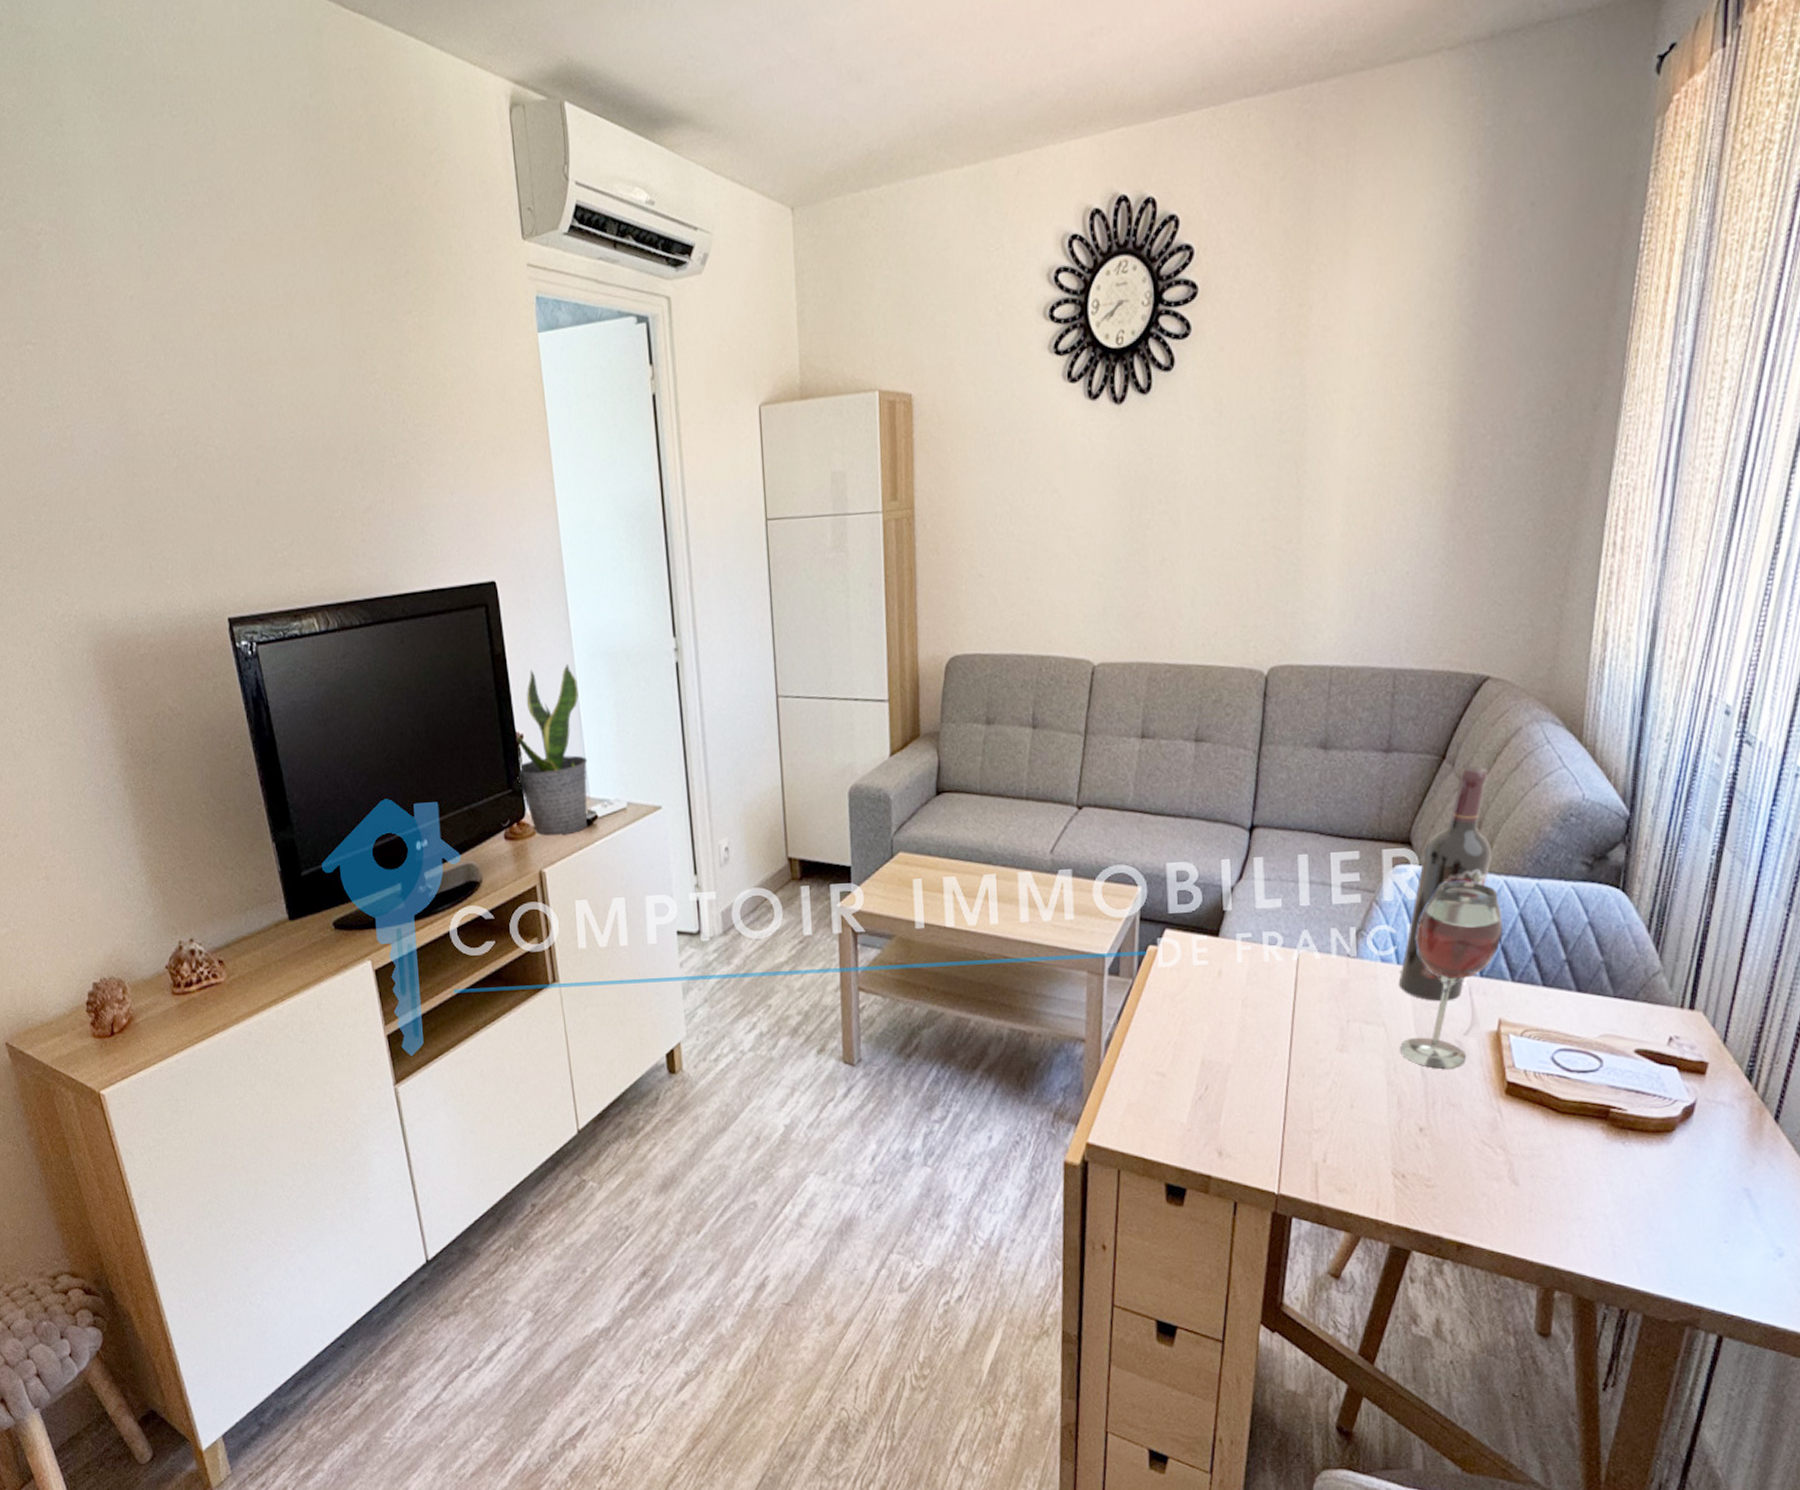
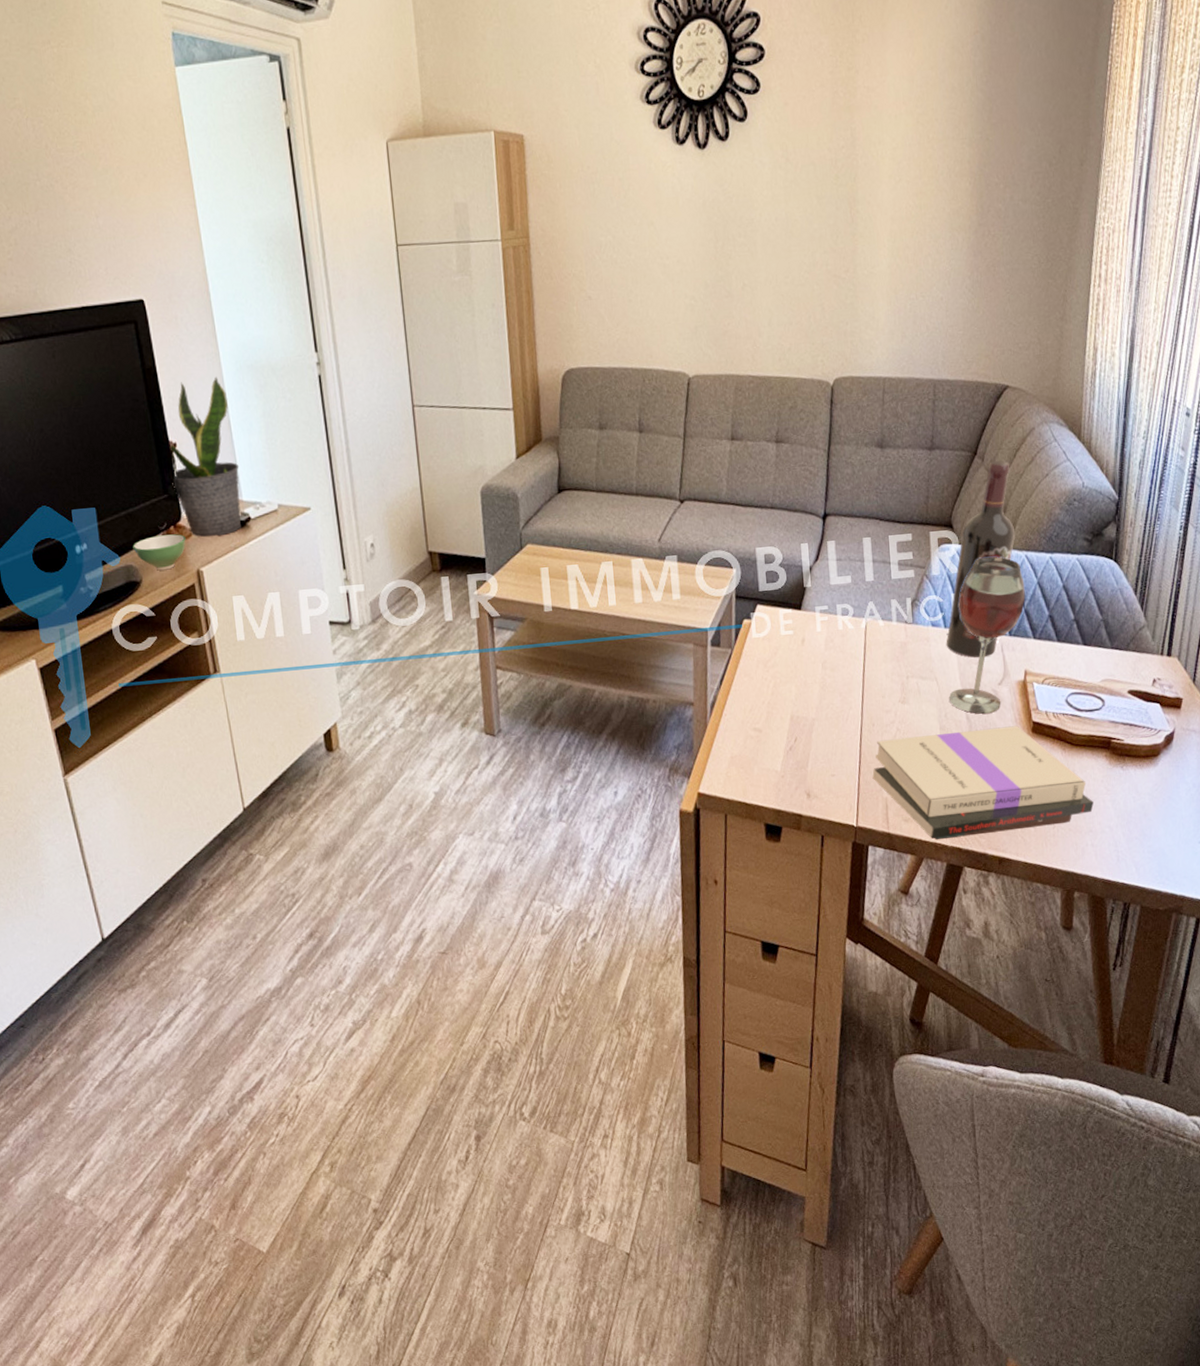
bowl: none [474,832,529,871] -> present [132,534,186,571]
books: none [1300,1085,1584,1217] -> present [872,725,1094,840]

